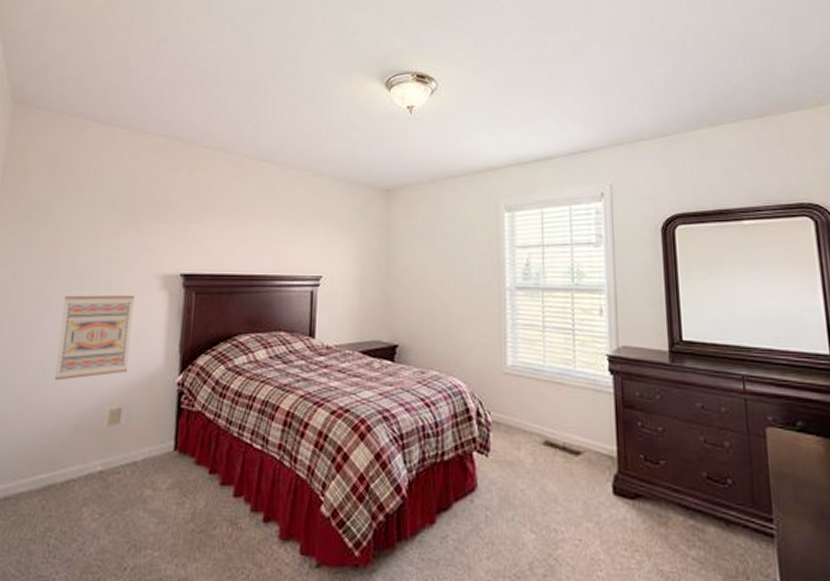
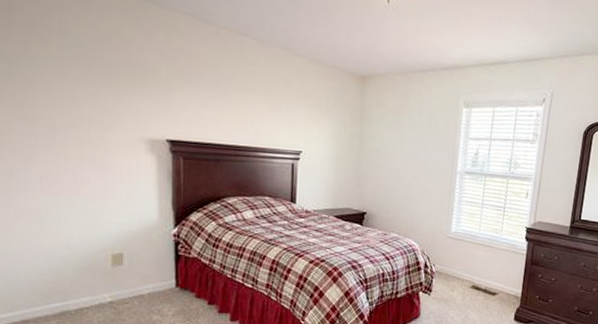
wall art: present [55,294,135,381] -> none [48,152,125,229]

